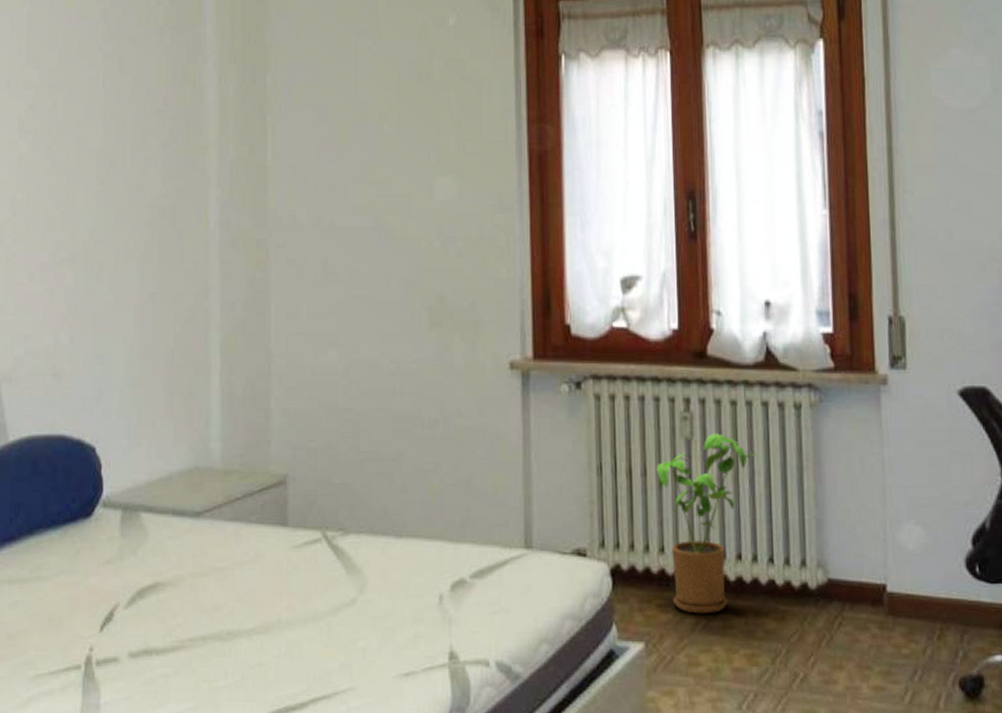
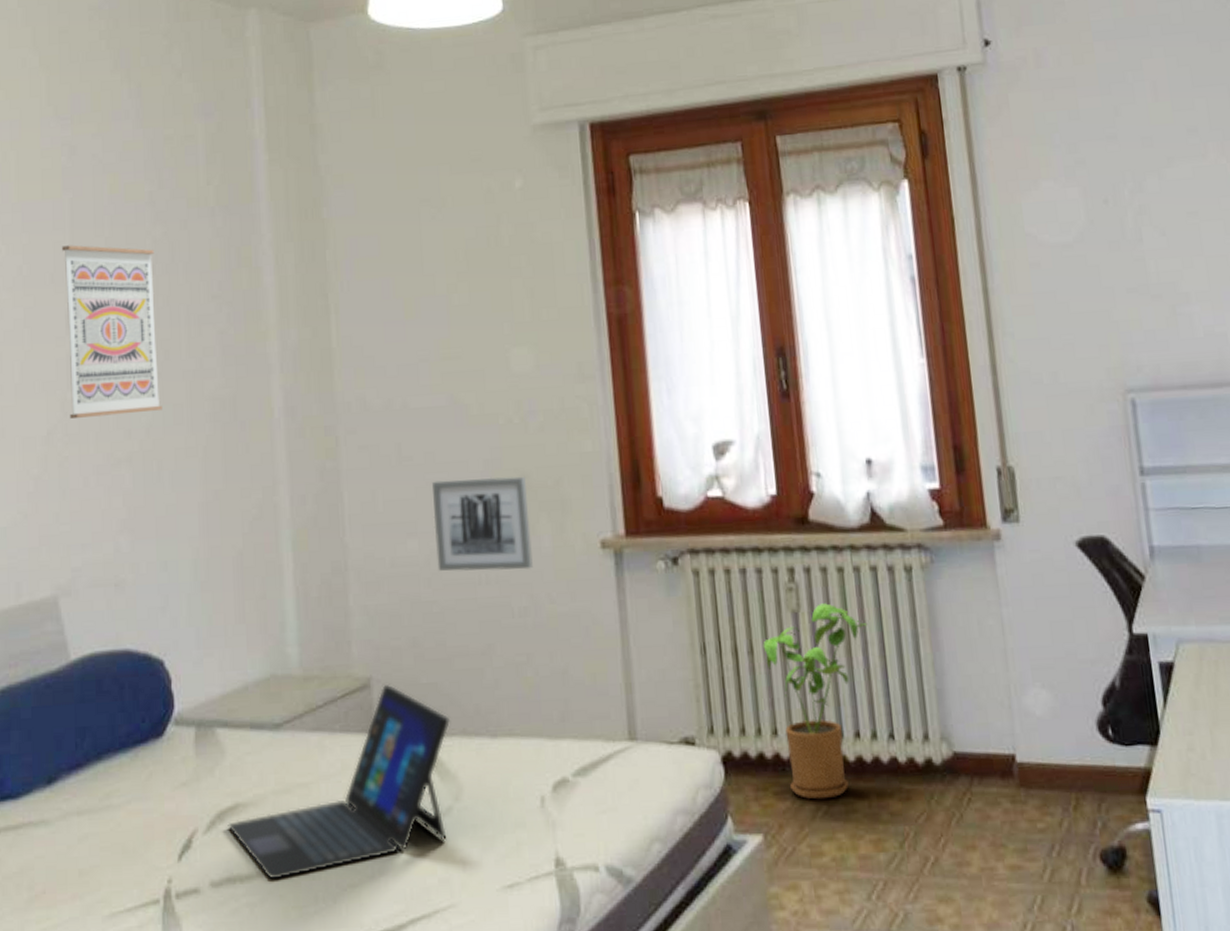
wall art: none [18,54,105,217] -> present [62,245,162,418]
laptop: none [147,482,360,654] -> present [227,683,451,880]
wall art: none [354,296,444,384] -> present [432,476,533,572]

